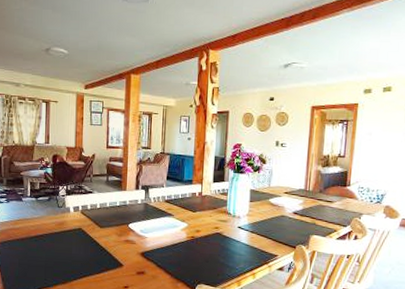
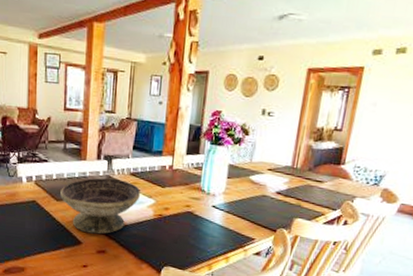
decorative bowl: none [104,206,174,257] -> present [60,178,140,234]

